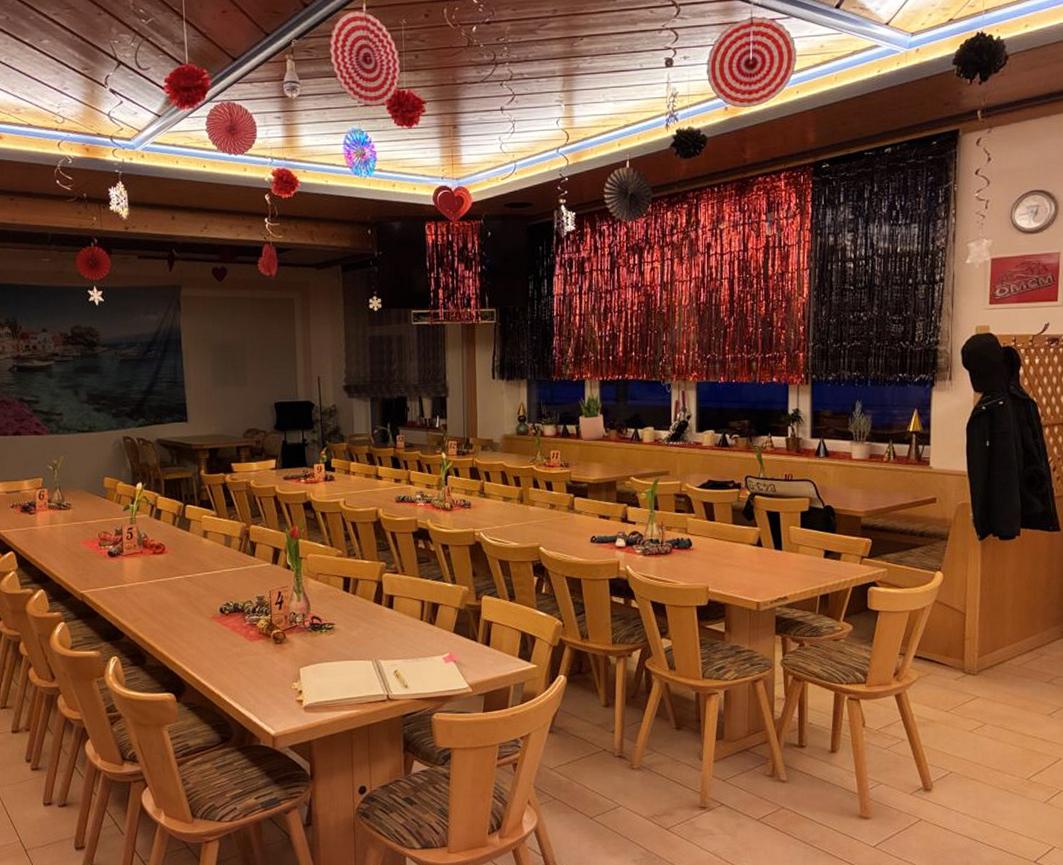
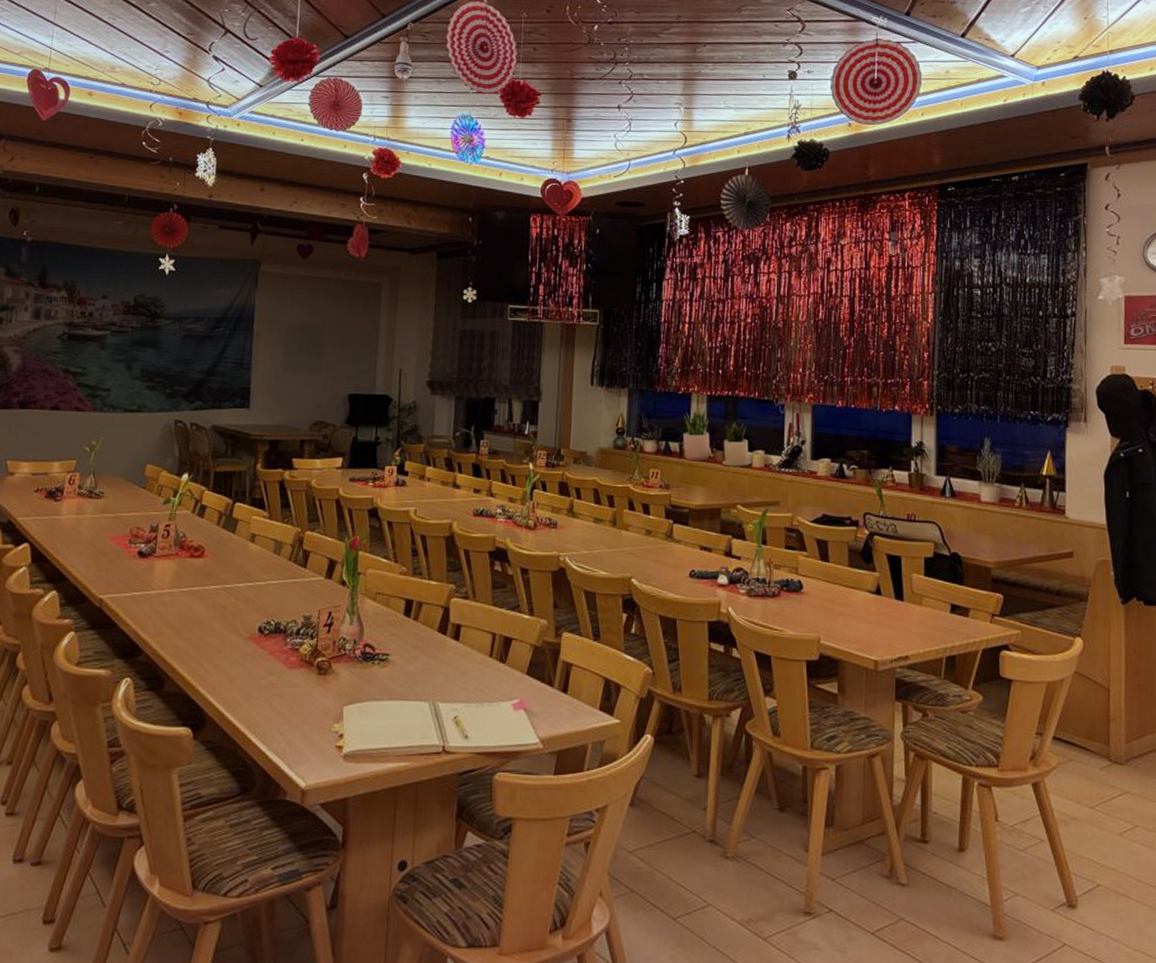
planter: none [616,403,642,444] -> present [722,422,751,467]

